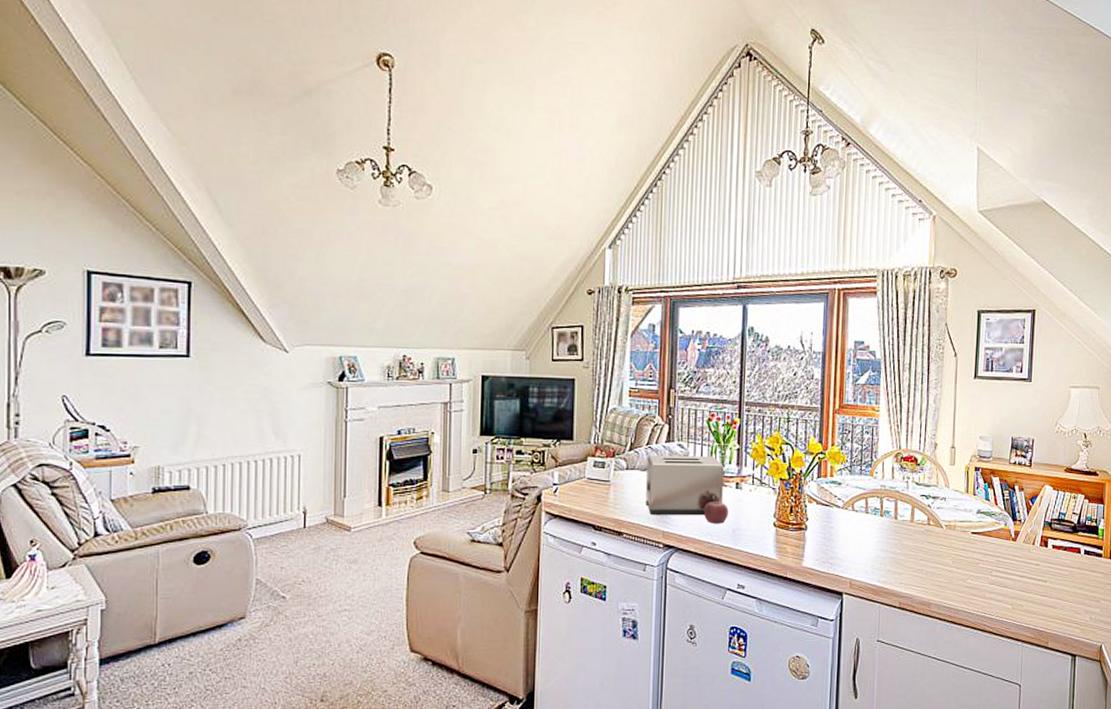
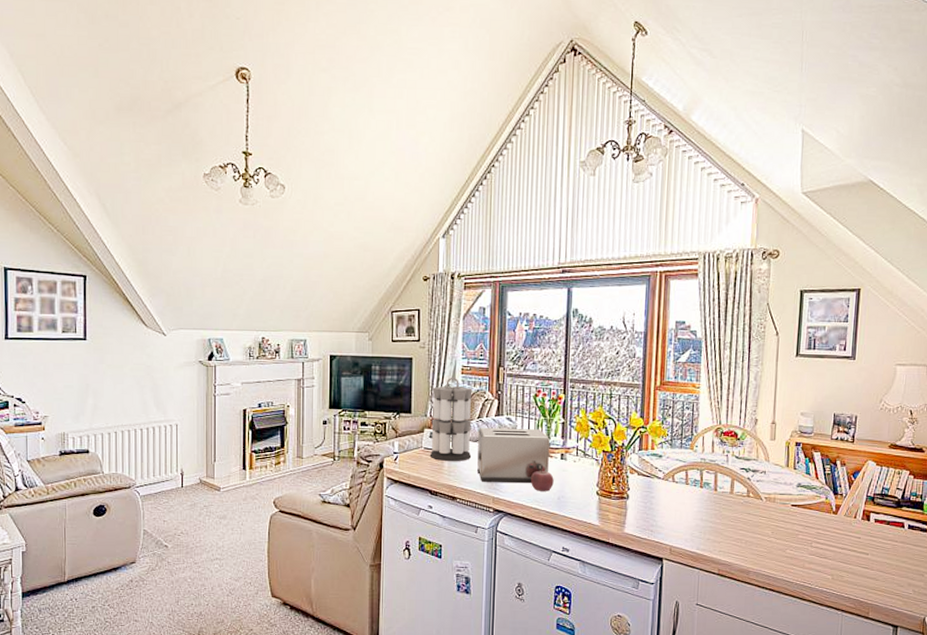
spice rack: none [593,399,641,492] -> present [429,377,472,461]

